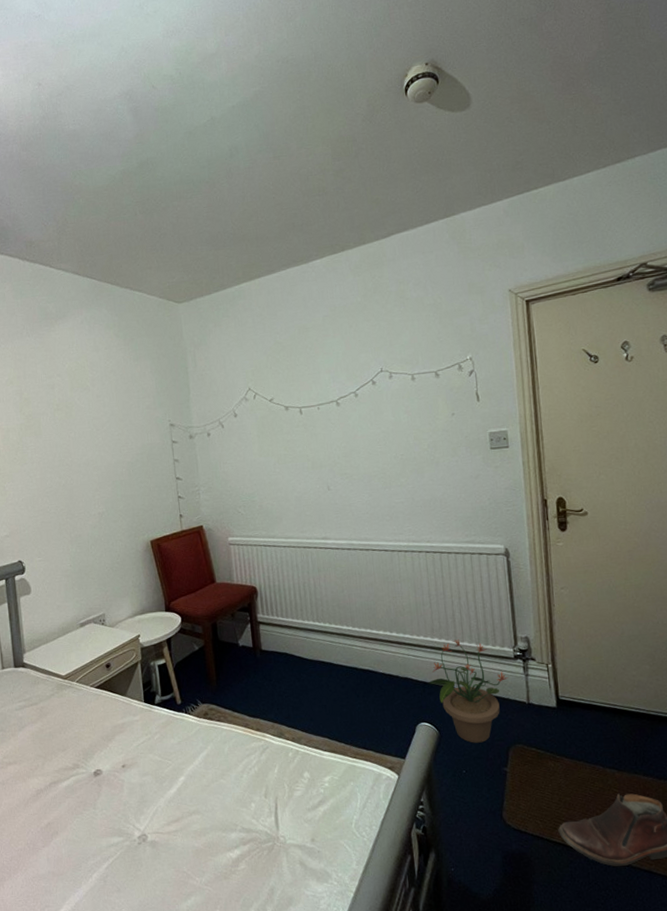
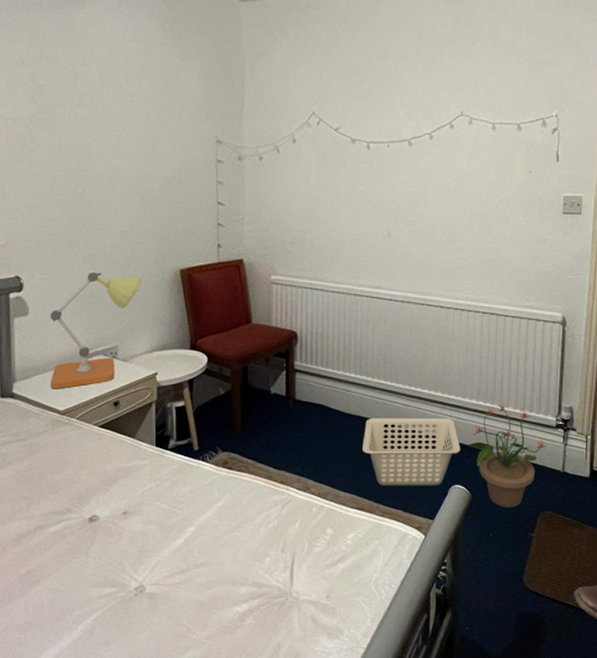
desk lamp: none [48,550,120,657] -> present [50,272,142,389]
laundry basket: none [327,657,423,728] -> present [362,417,461,487]

